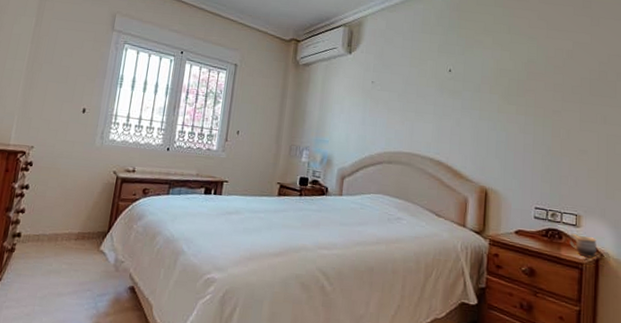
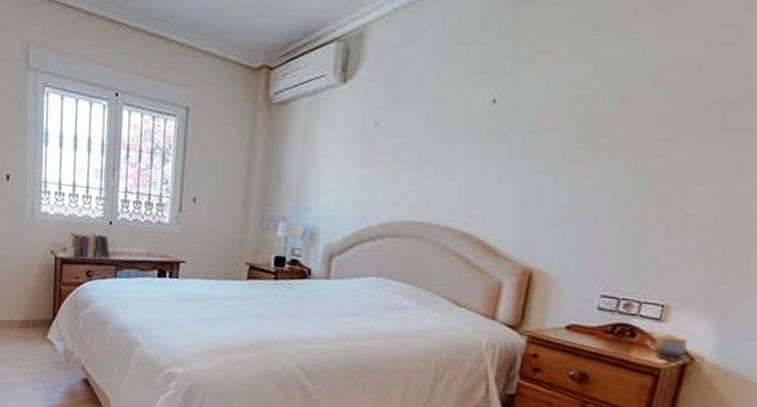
books: none [126,156,165,179] -> present [66,232,110,259]

